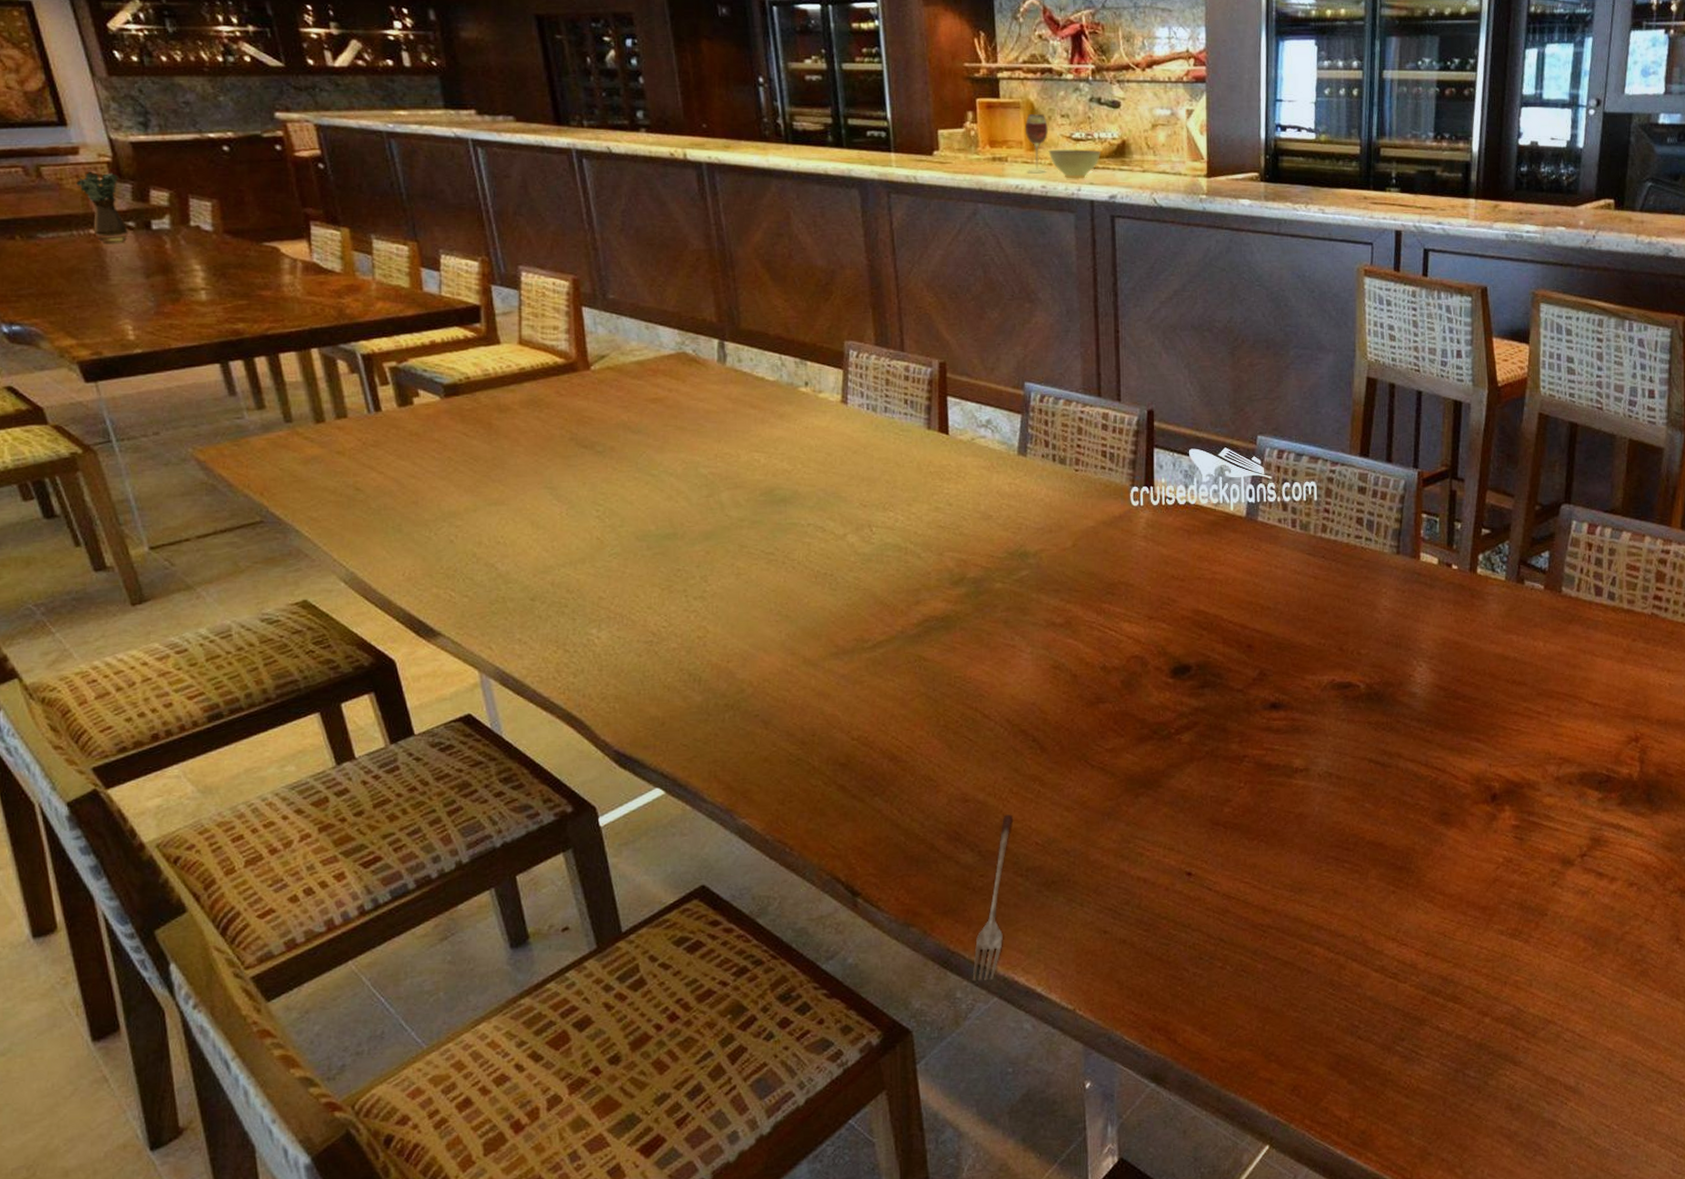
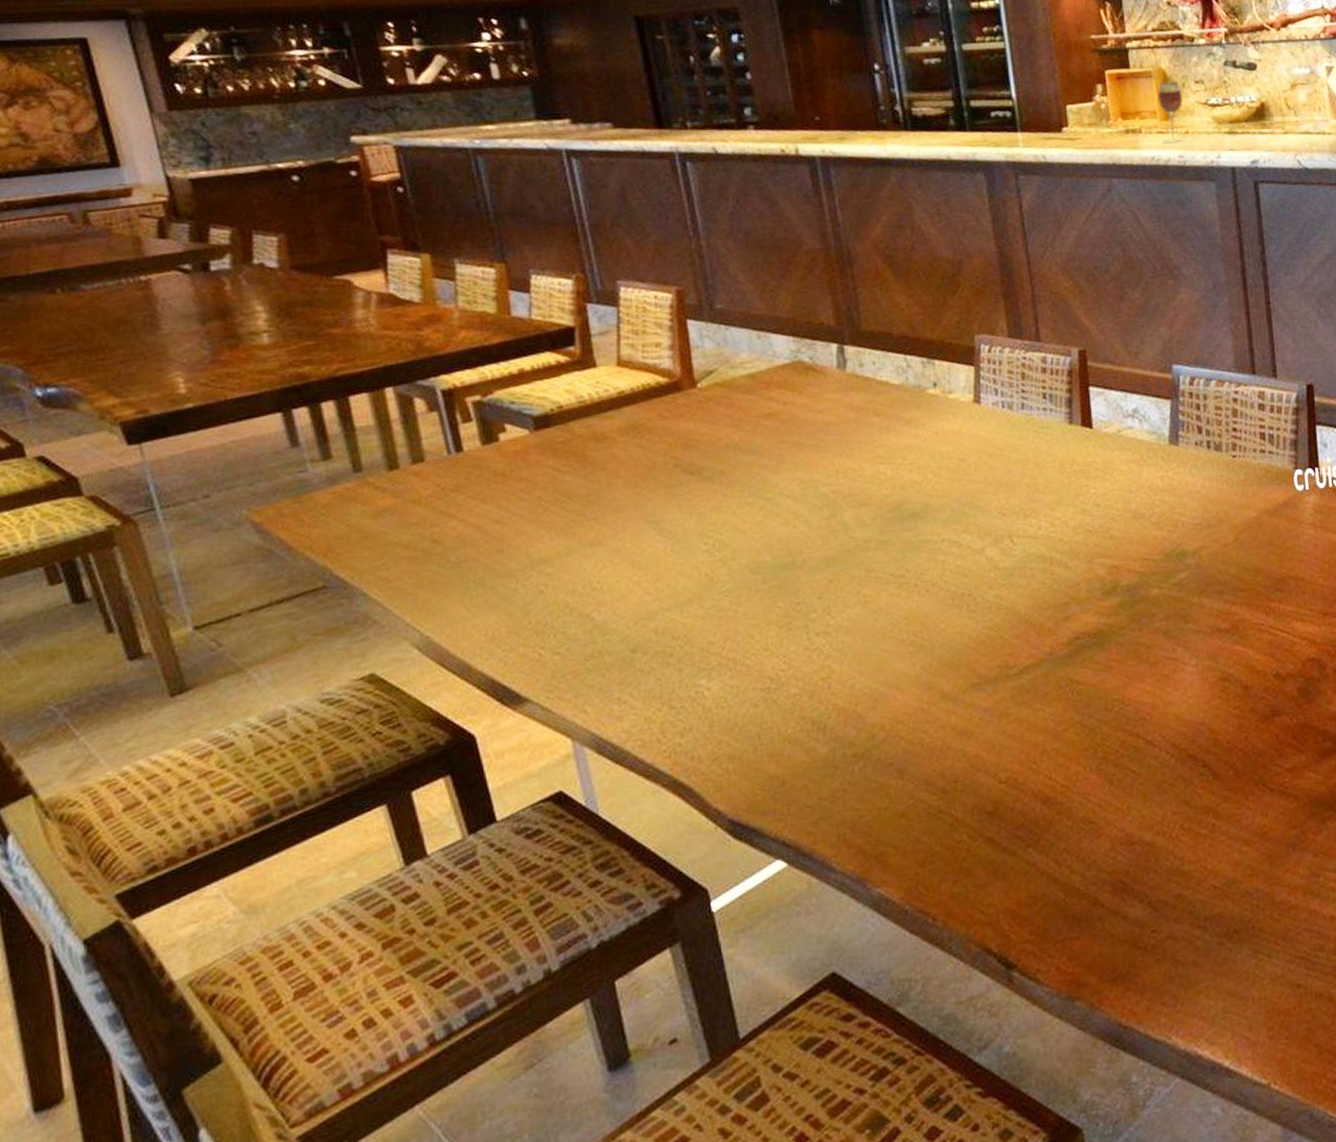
vase: present [76,169,128,245] -> none [127,211,183,291]
fork: present [972,814,1013,982] -> none [1149,855,1186,1061]
bowl: present [1048,149,1102,179] -> none [1184,115,1240,147]

